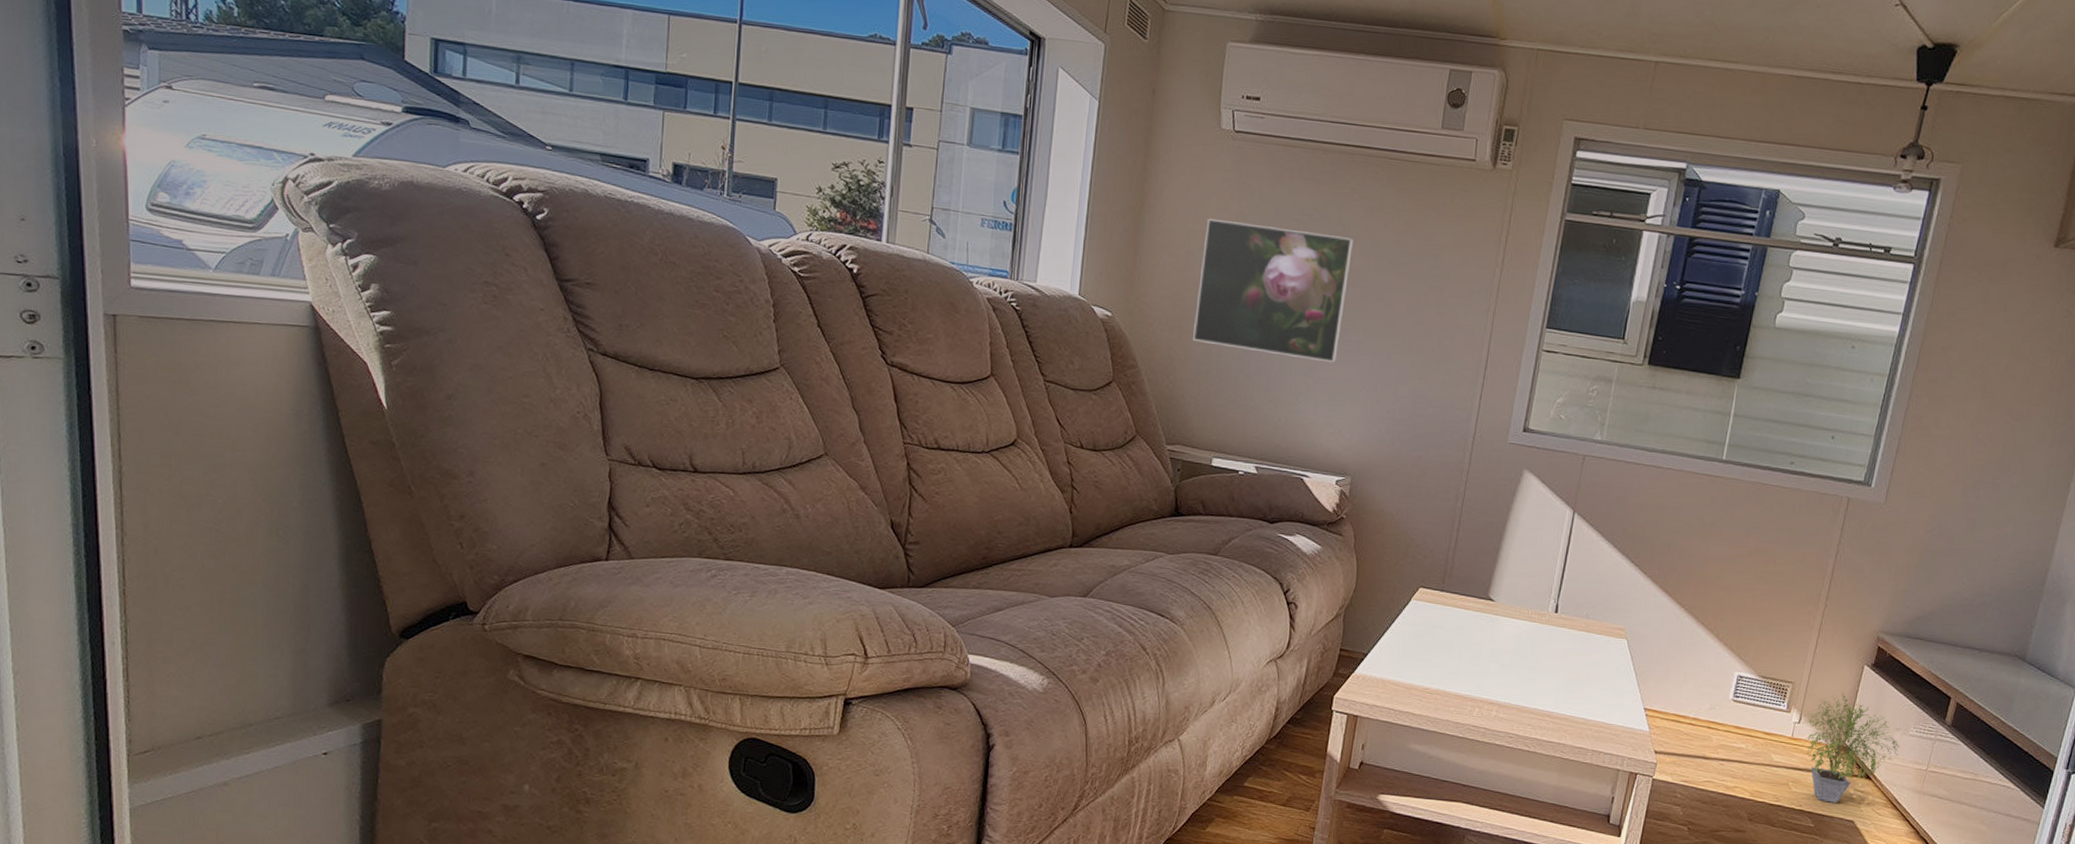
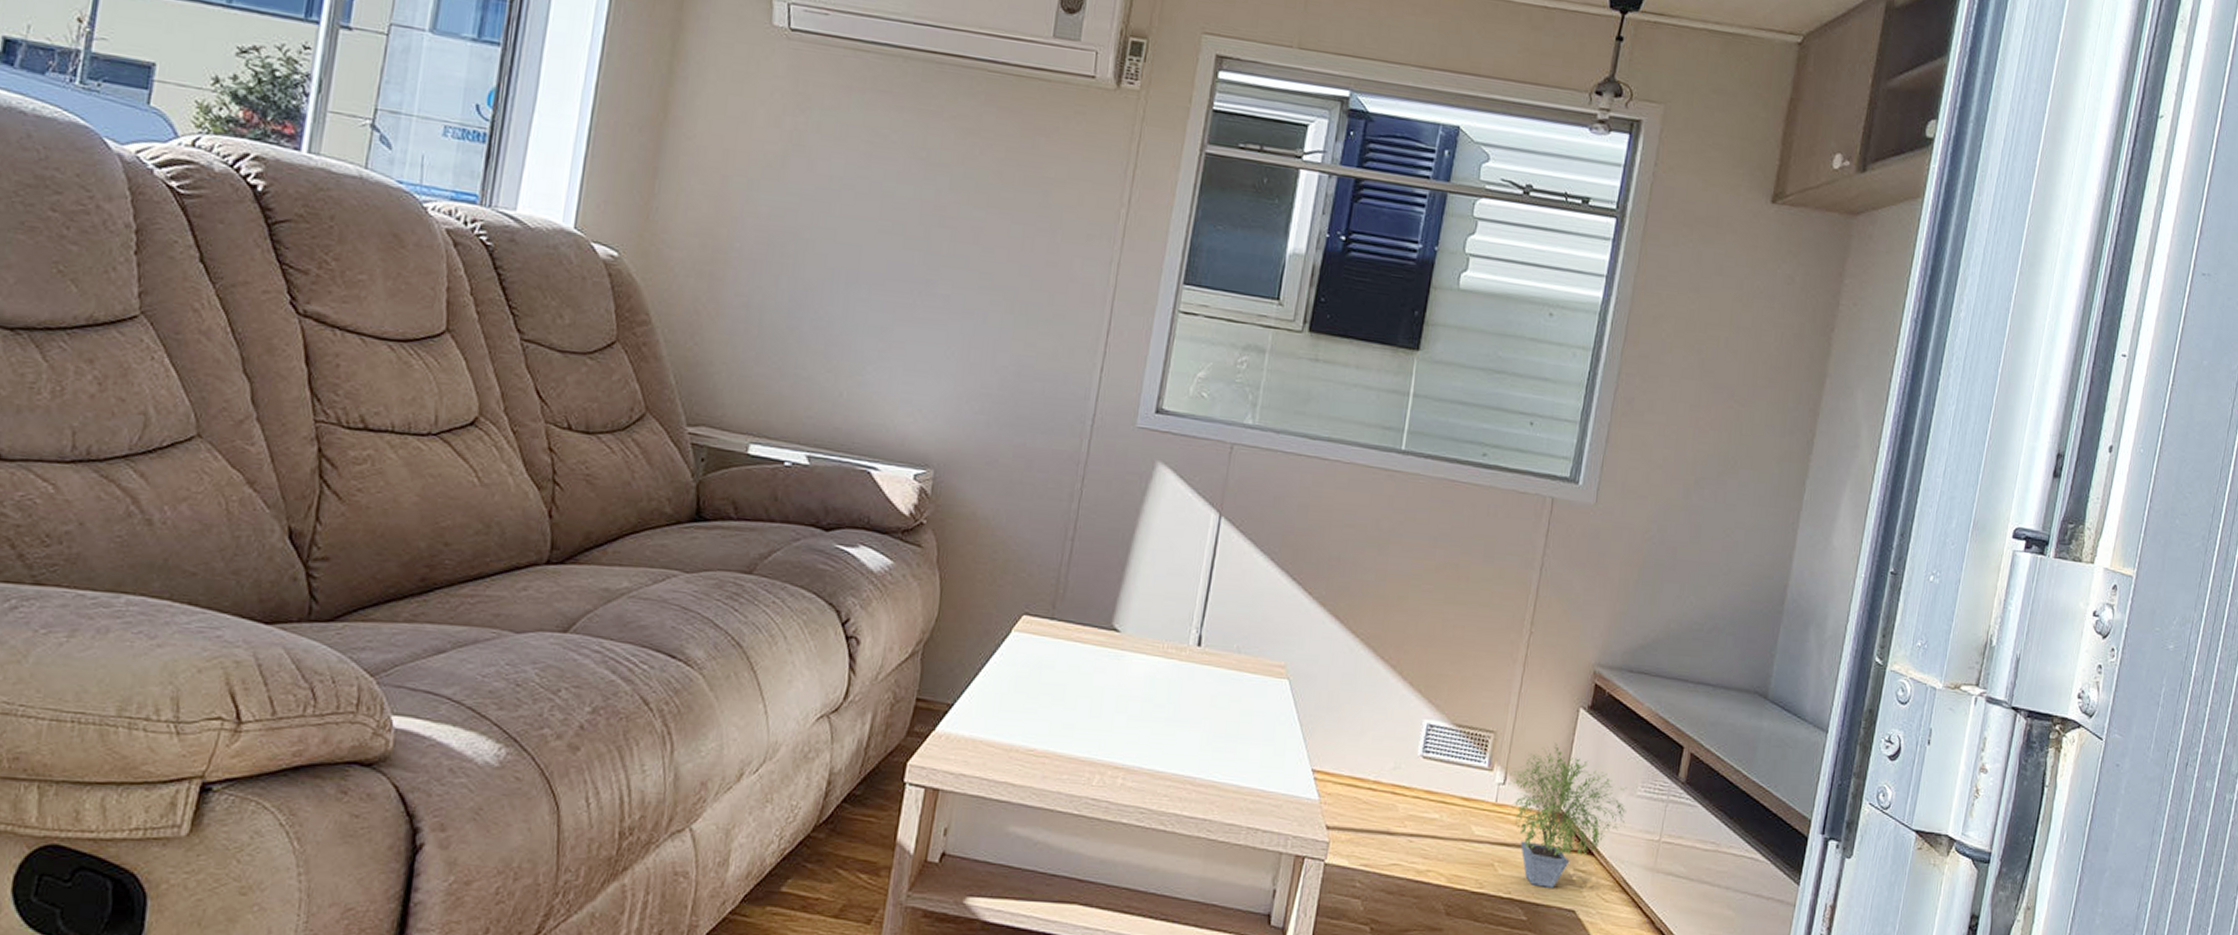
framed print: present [1193,218,1353,363] -> none [728,135,941,323]

